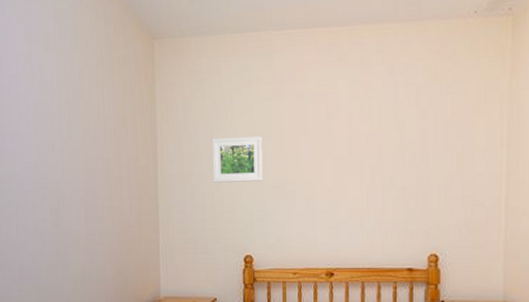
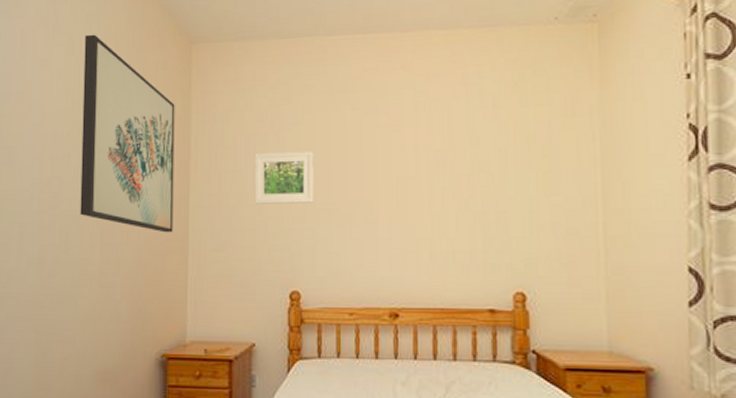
wall art: none [59,31,145,208] -> present [80,34,175,233]

